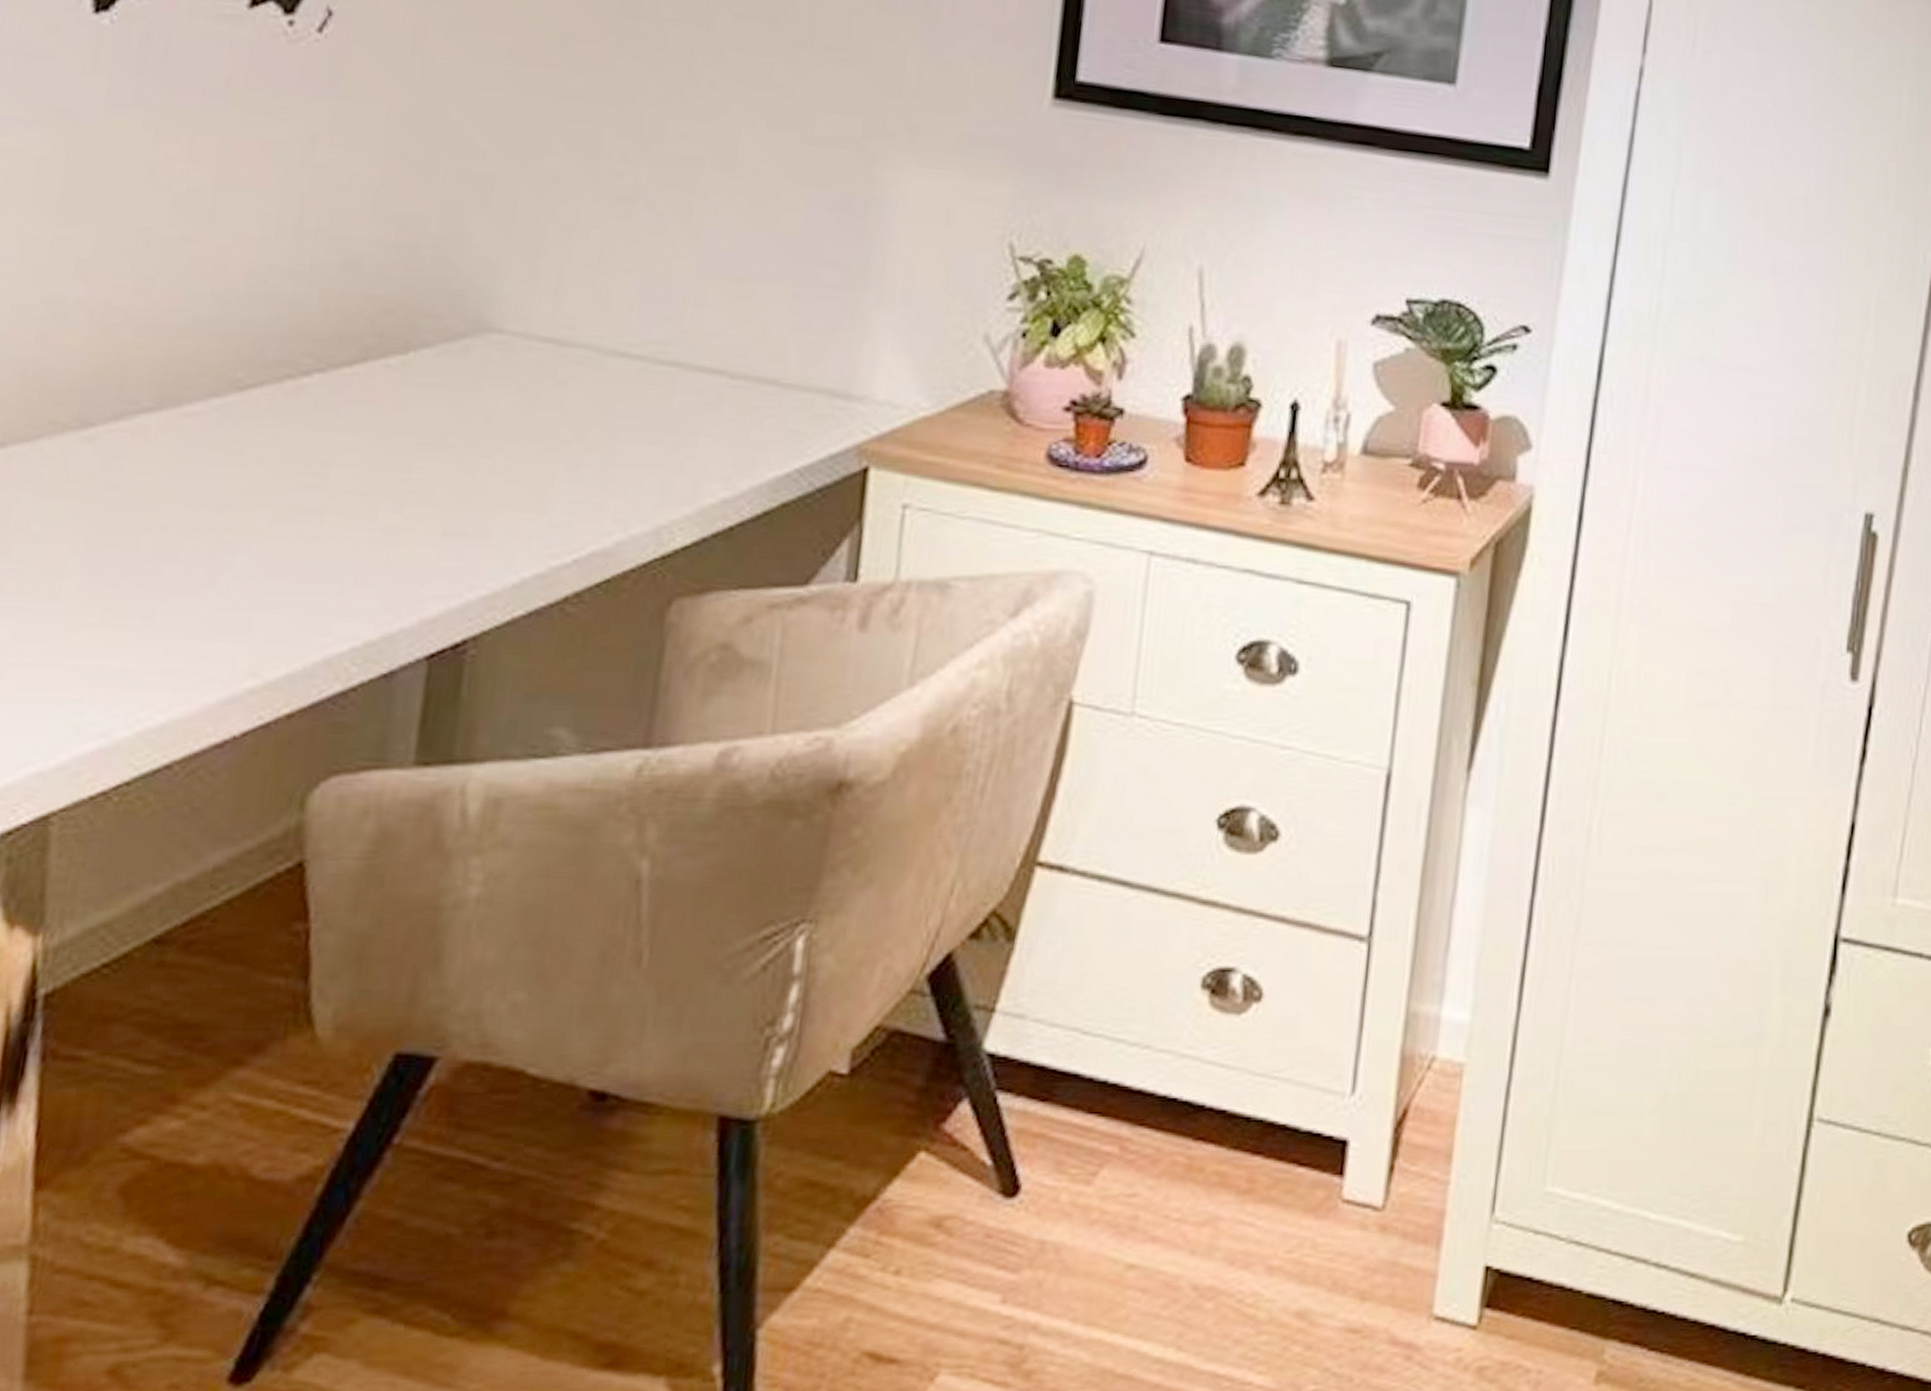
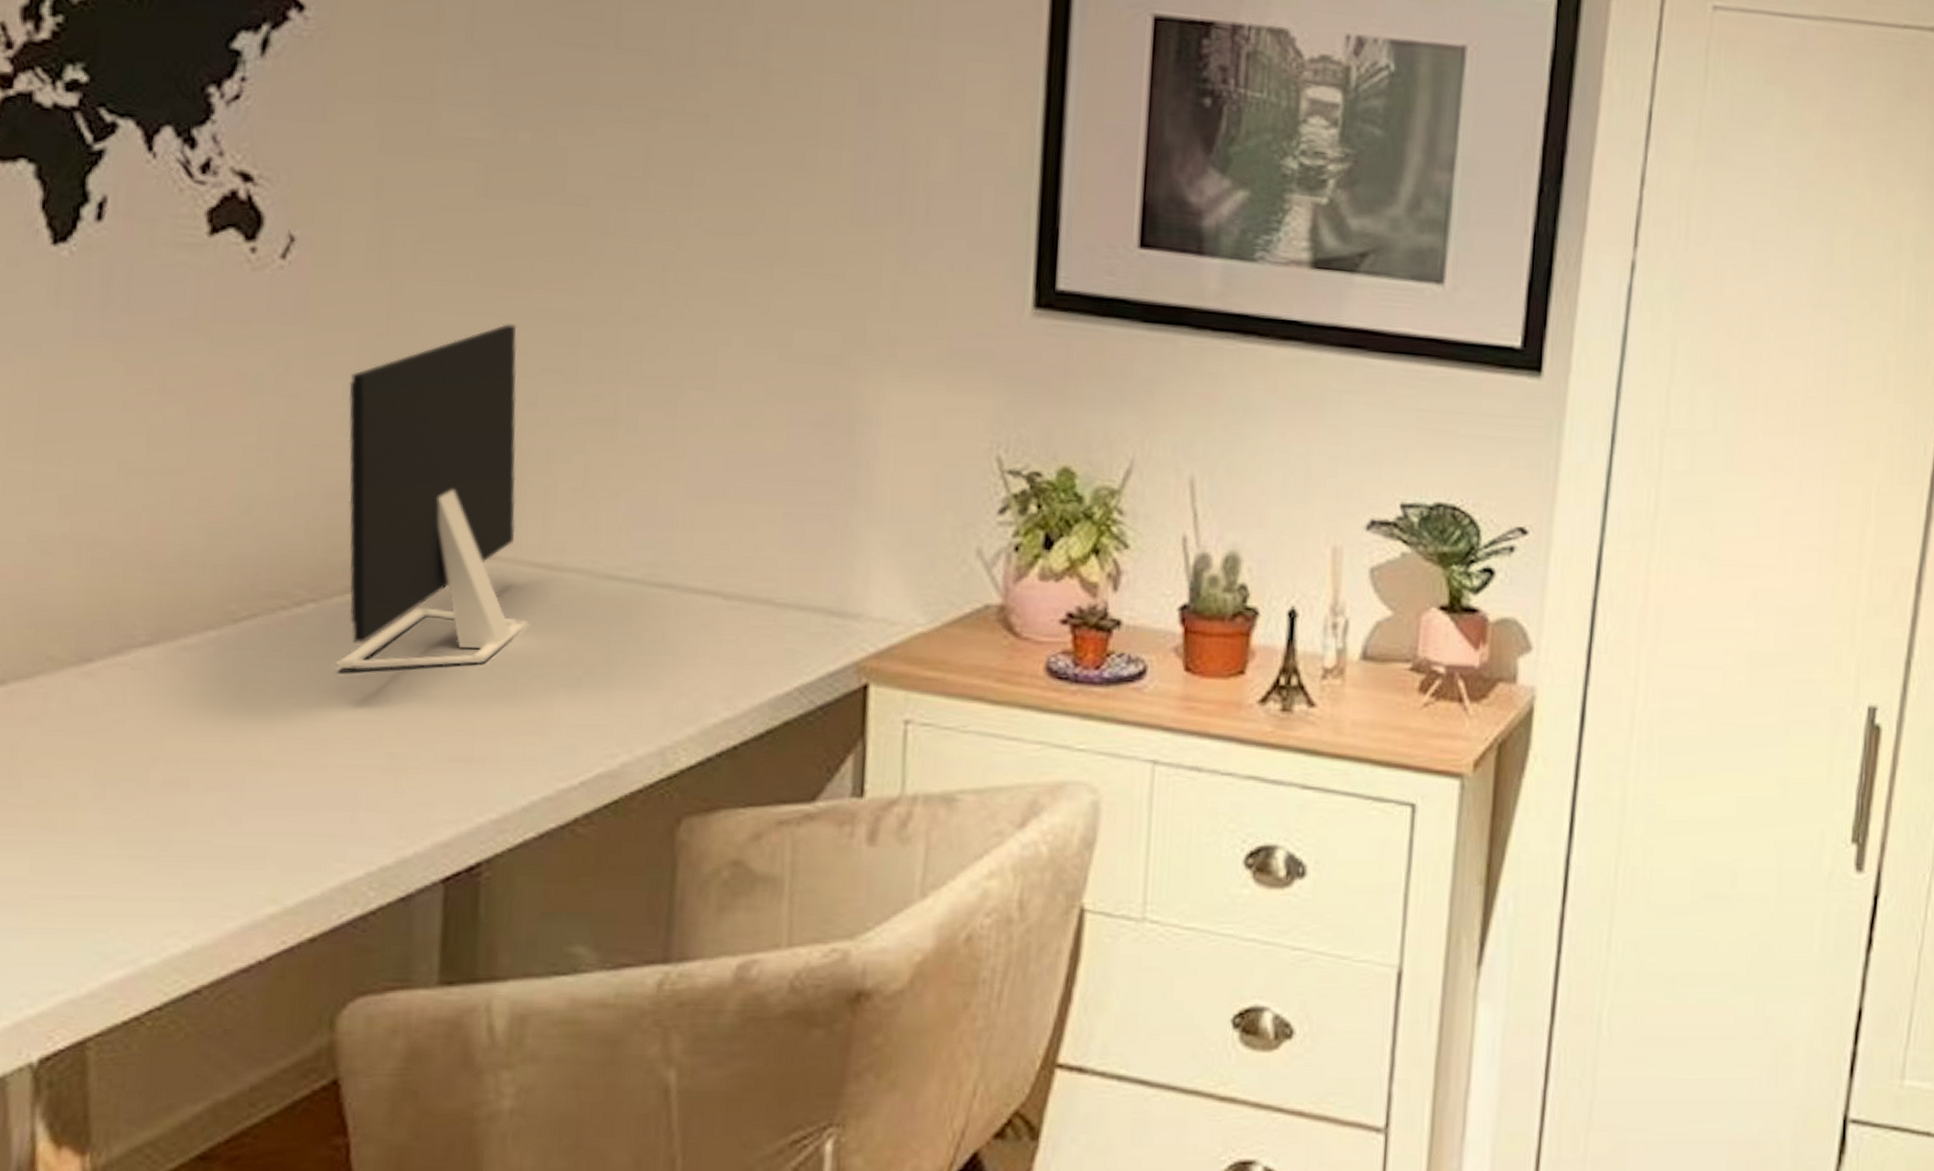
monitor: none [336,101,545,440] -> present [335,324,530,670]

